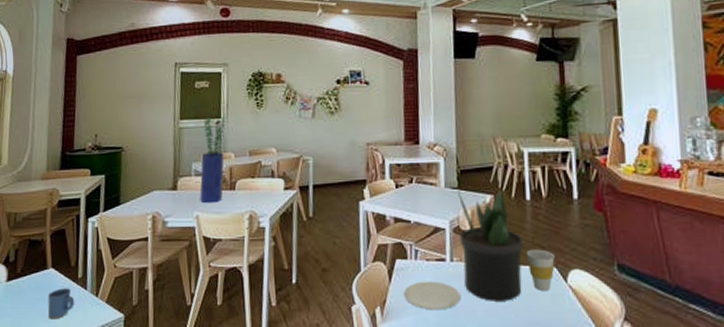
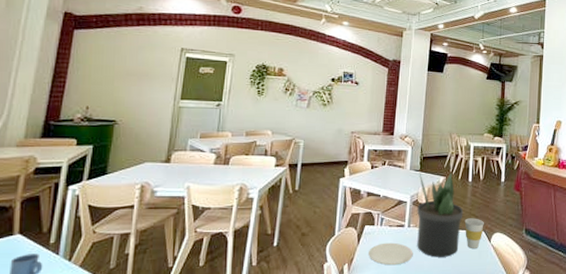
vase: present [200,113,227,204] -> none [193,97,228,176]

